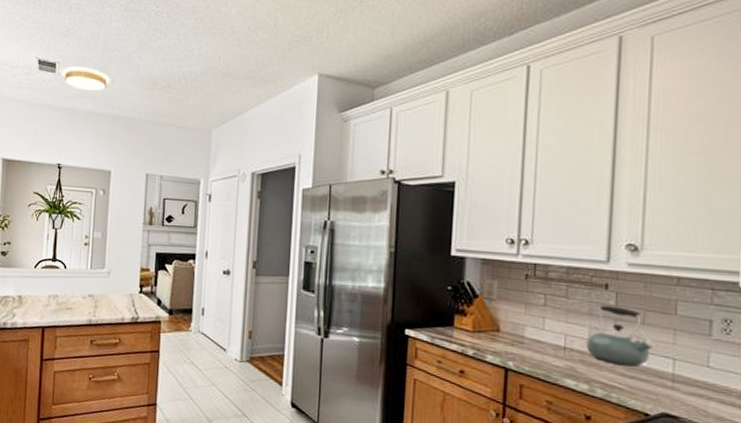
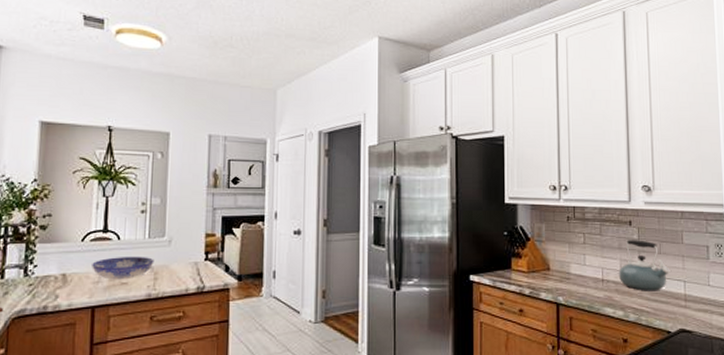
ceramic bowl: none [41,284,95,306] -> present [90,256,155,280]

